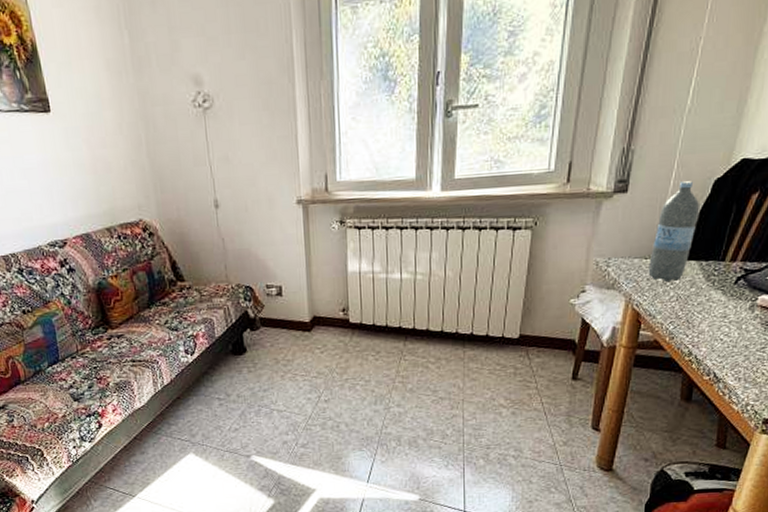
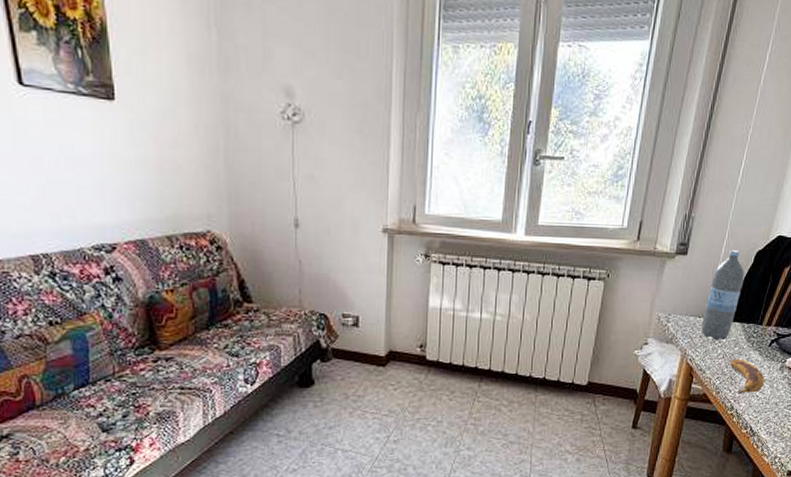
banana: none [685,299,730,339] -> present [729,358,765,394]

